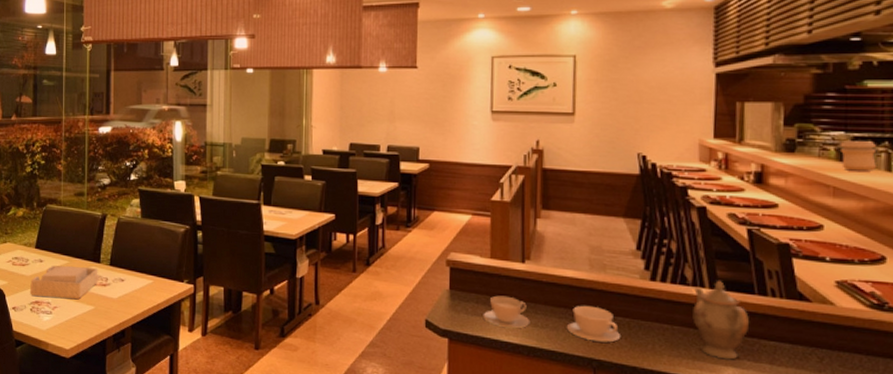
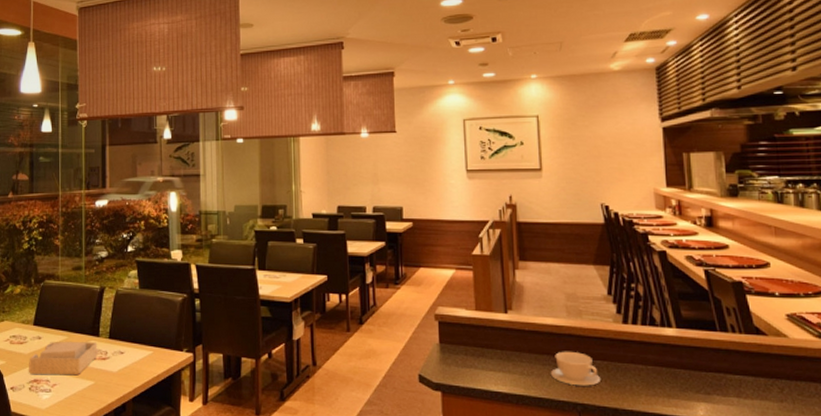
teacup: present [483,295,530,329] -> none [472,346,517,378]
teapot: present [691,281,749,360] -> none [662,321,715,396]
jar: present [839,141,877,171] -> none [775,184,809,211]

